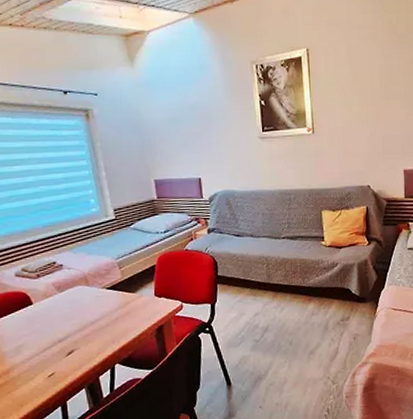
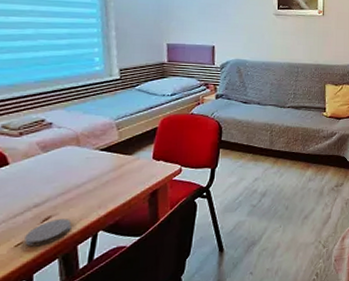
coaster: none [55,352,92,377] -> present [24,218,72,247]

